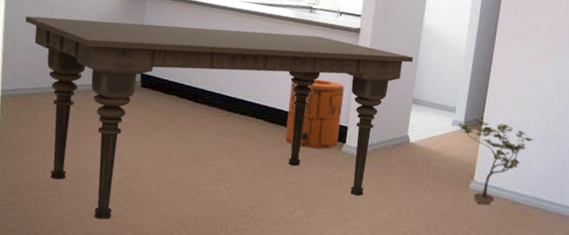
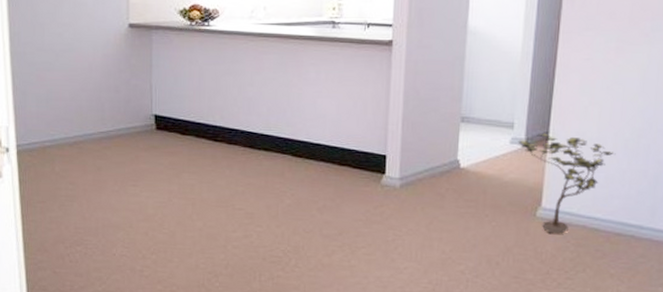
dining table: present [25,16,414,219] -> none [32,54,459,273]
trash can: present [285,78,344,149] -> none [316,103,379,183]

